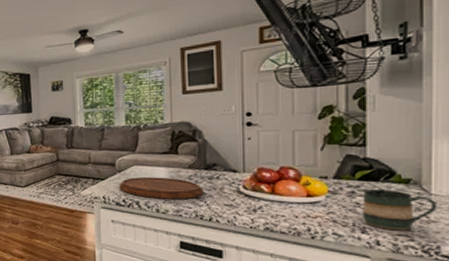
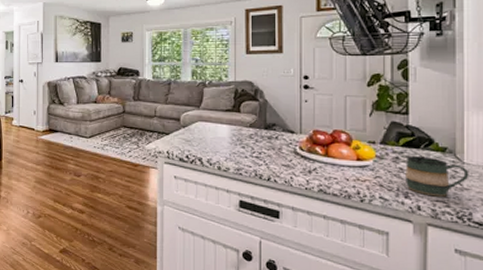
cutting board: present [119,177,204,199] -> none [183,133,264,157]

